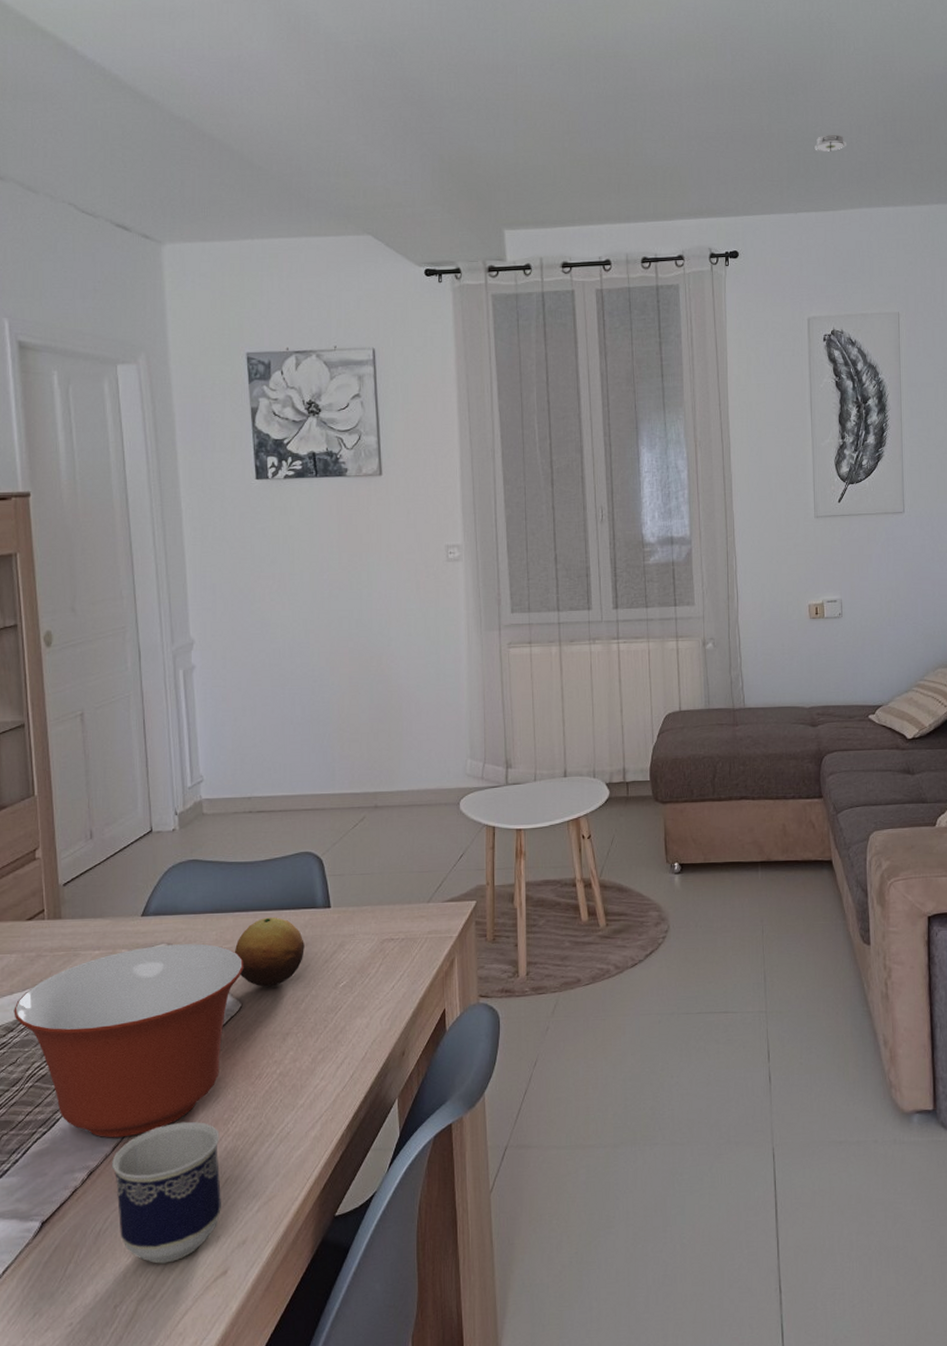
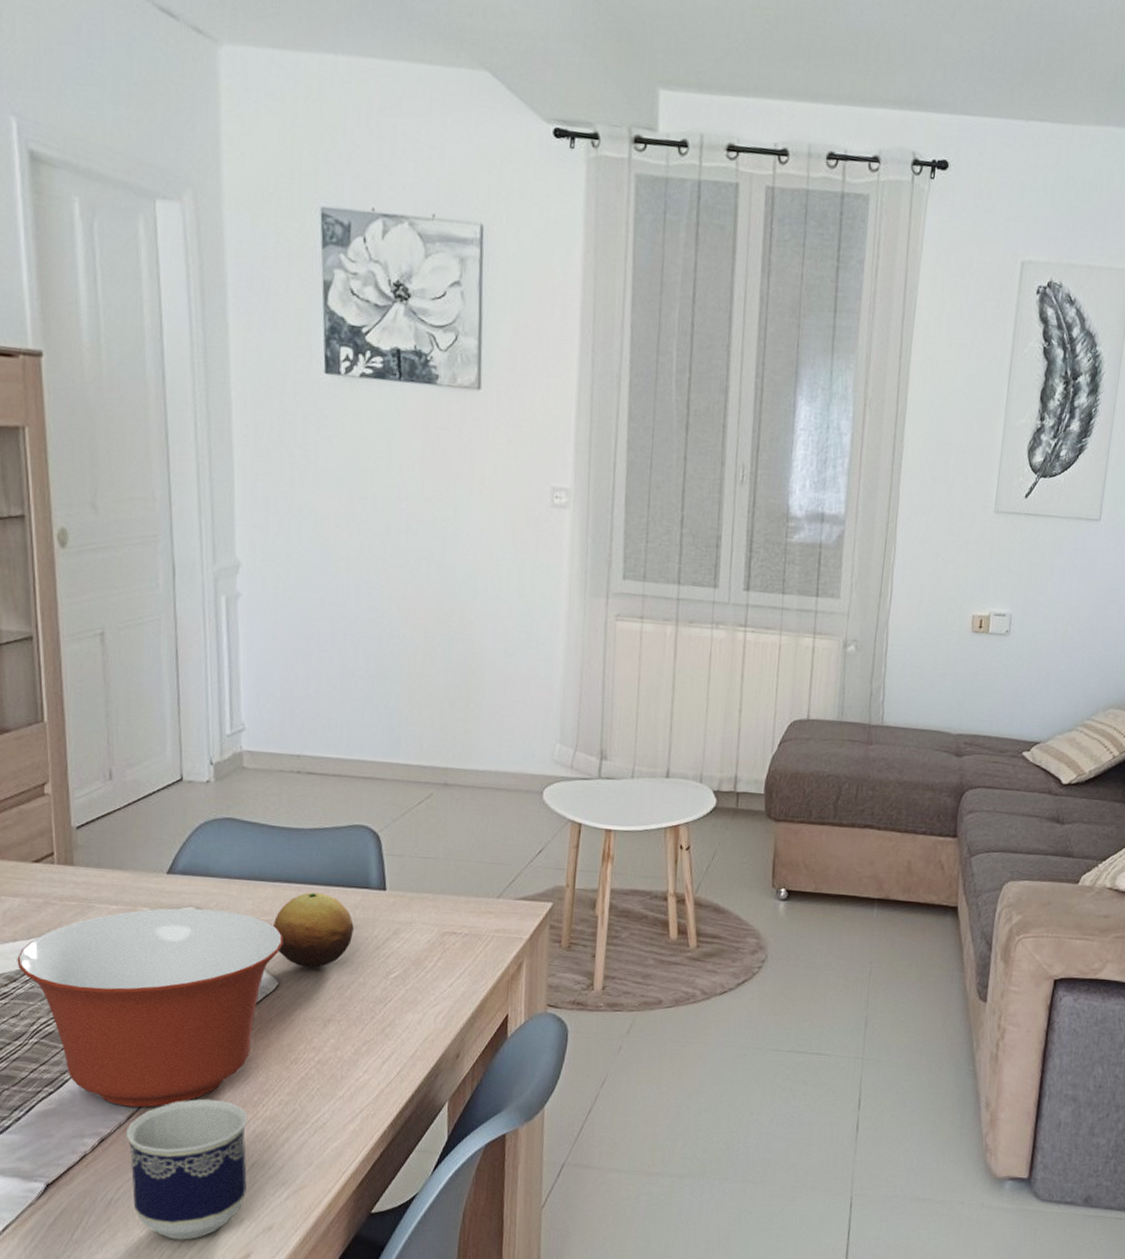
smoke detector: present [813,134,846,153] -> none [1060,19,1103,44]

